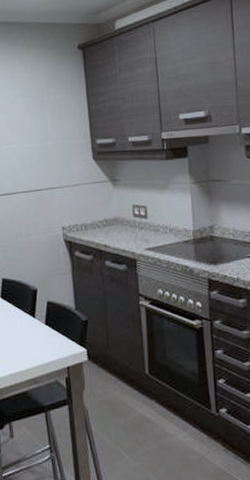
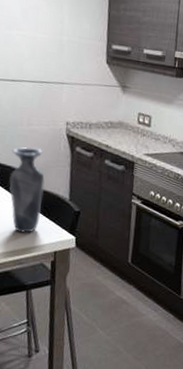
vase: none [15,259,50,350] -> present [9,147,45,234]

